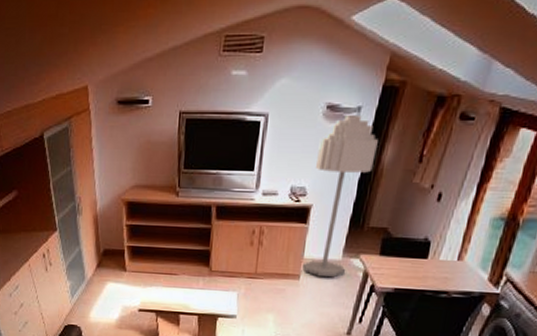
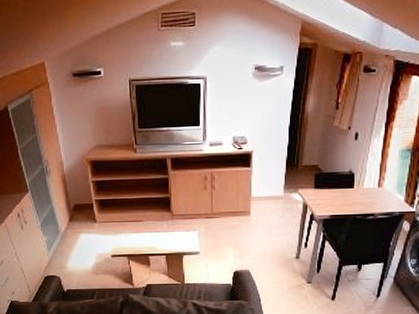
floor lamp: present [303,116,378,277] -> none [252,74,301,211]

